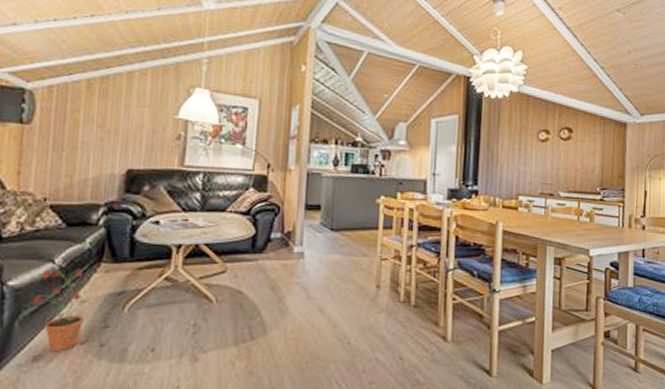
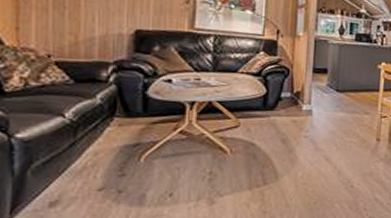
potted plant: present [32,268,90,352] -> none [44,121,105,198]

